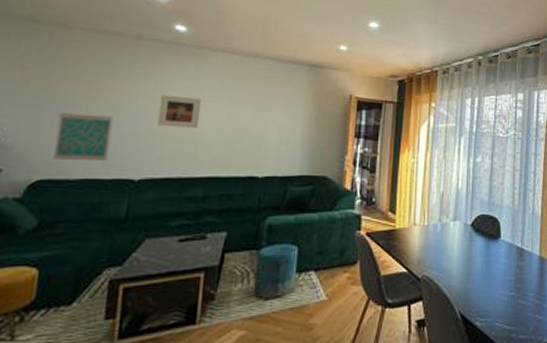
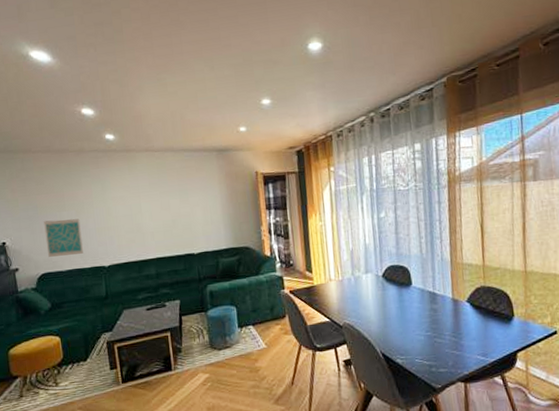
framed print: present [157,95,202,128] -> none [108,194,141,222]

